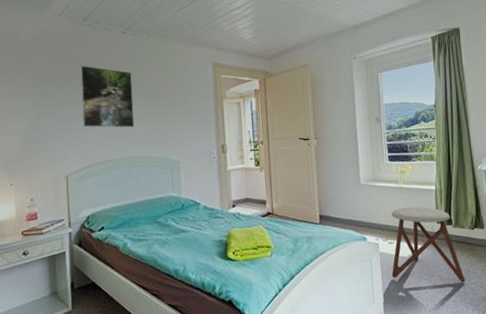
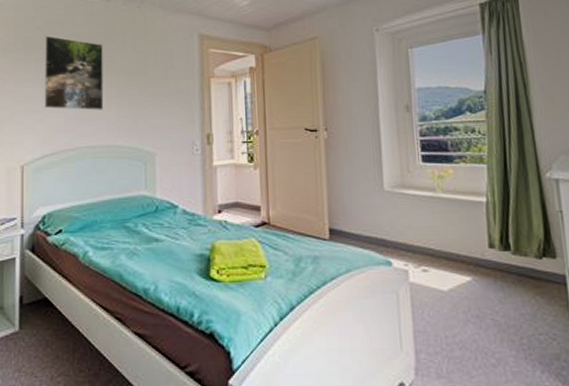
stool: present [391,206,466,282] -> none [426,224,531,331]

